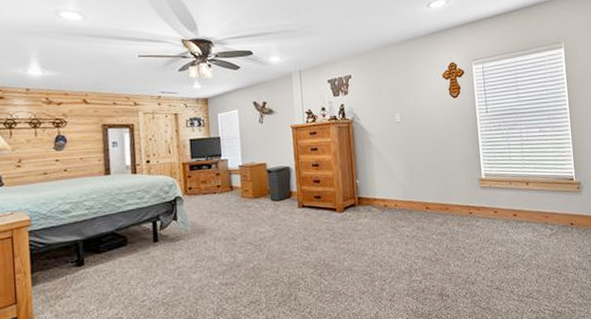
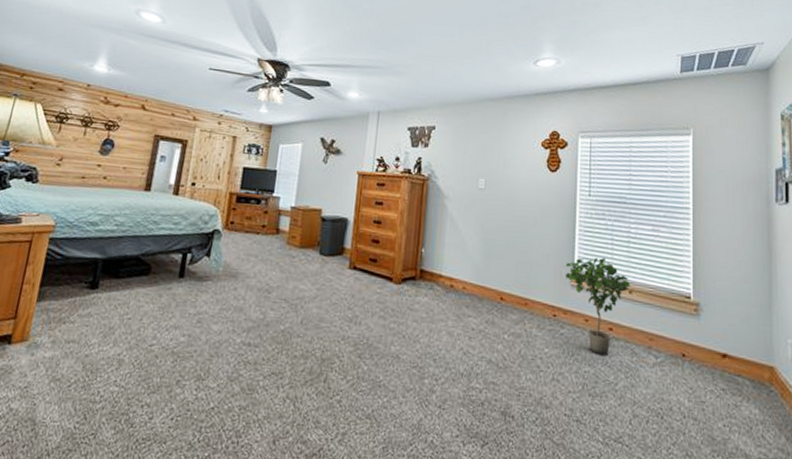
potted plant: none [475,161,526,237] -> present [566,257,630,356]

